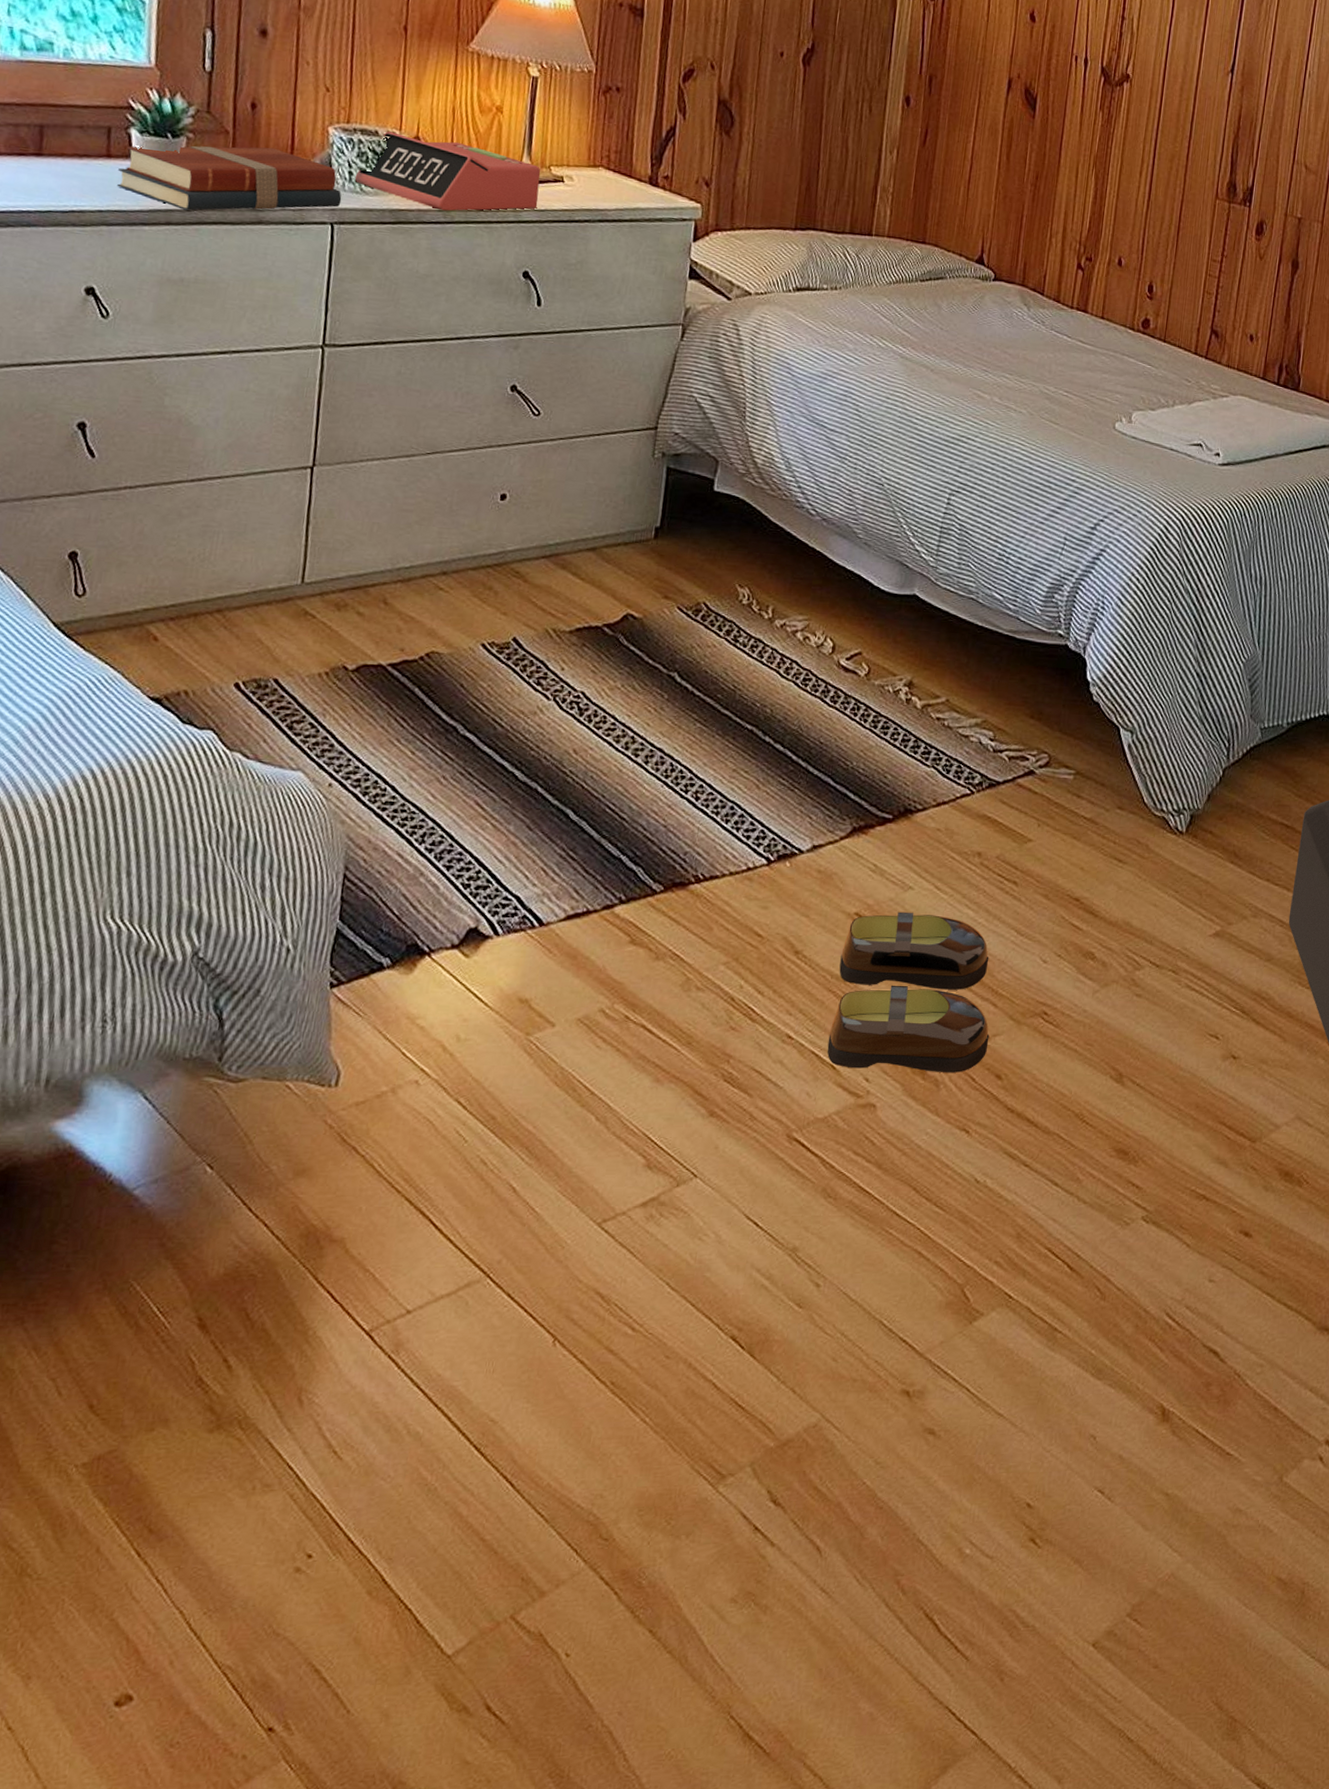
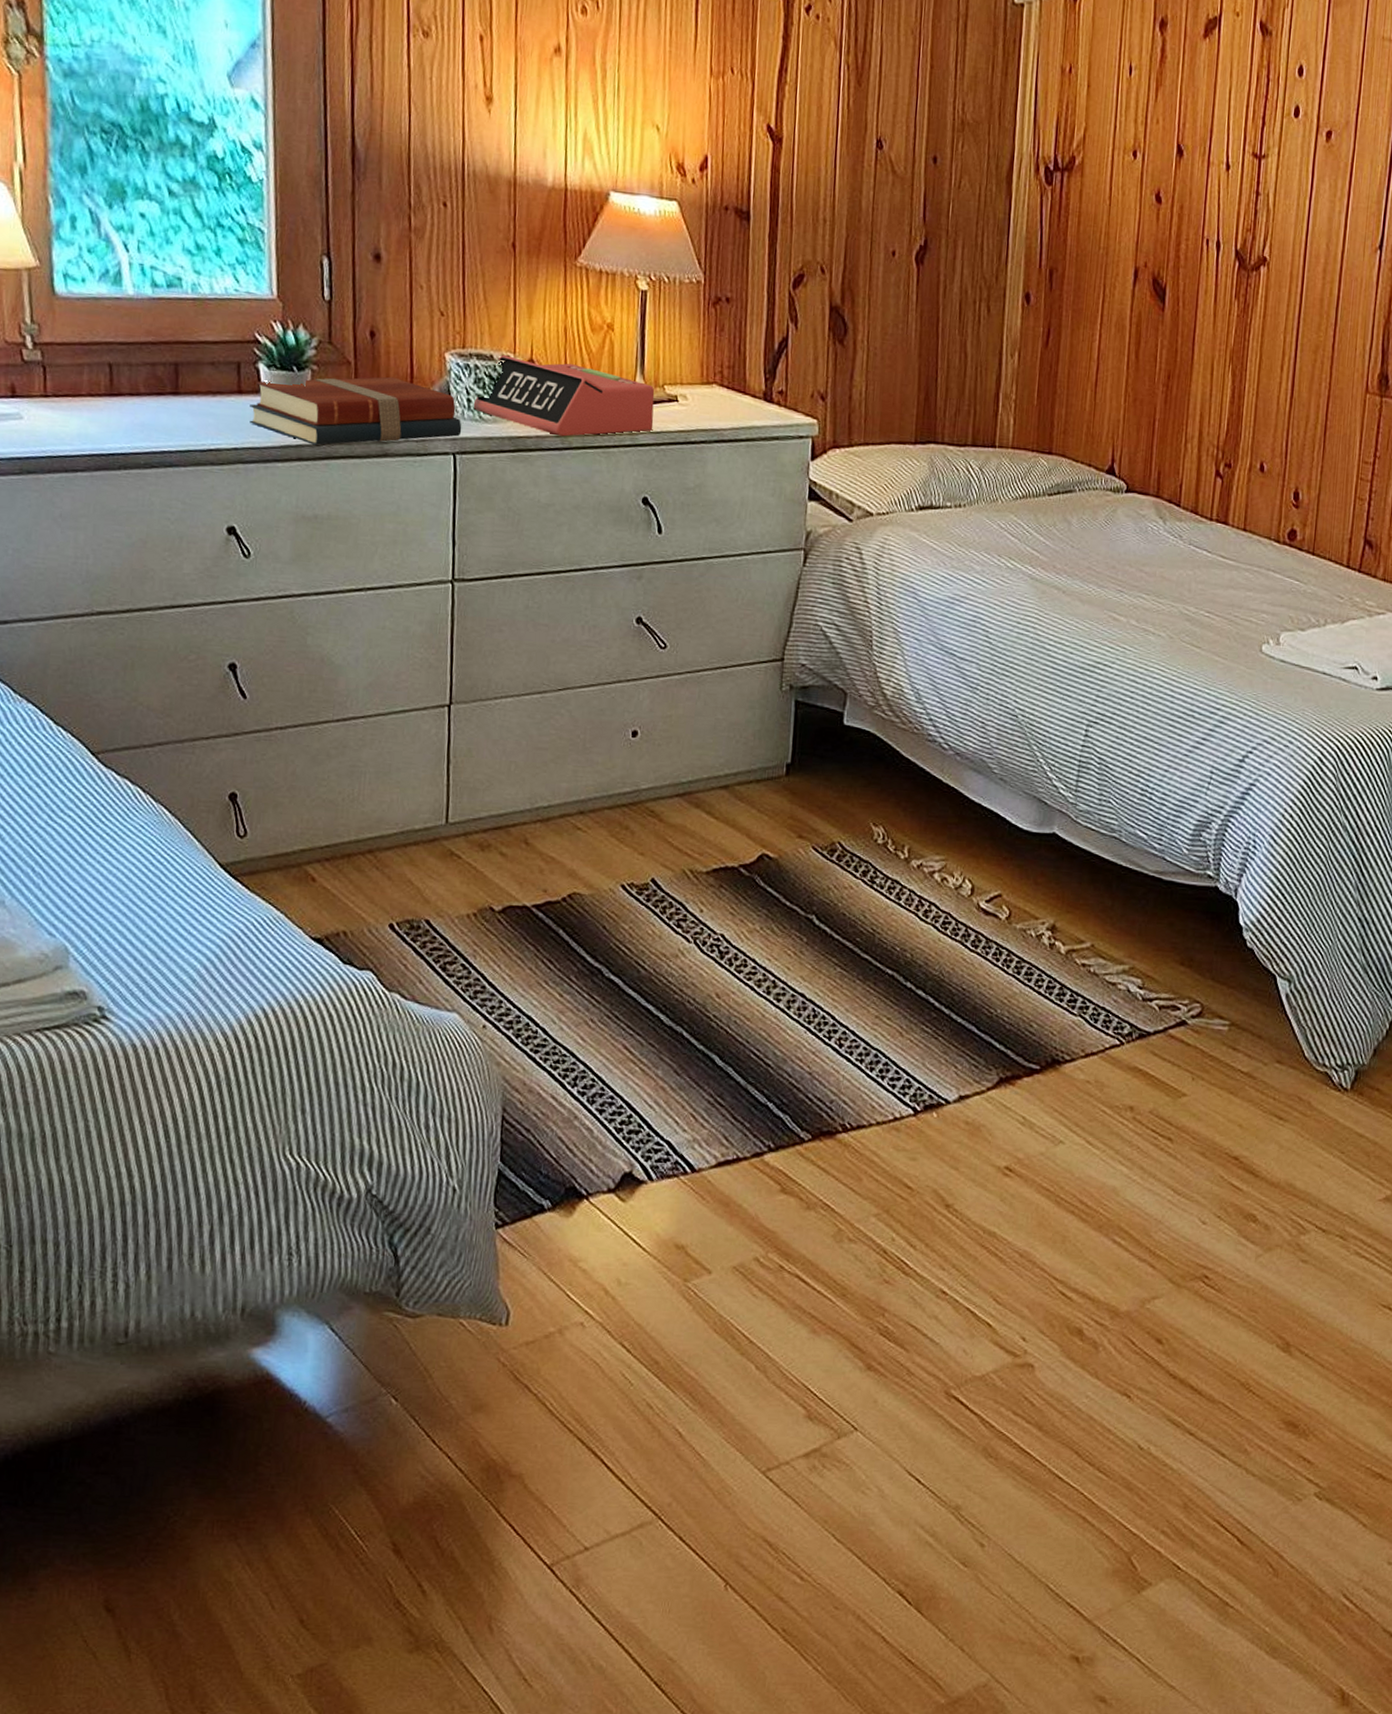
slippers: present [827,911,990,1073] -> none [982,1166,1149,1335]

